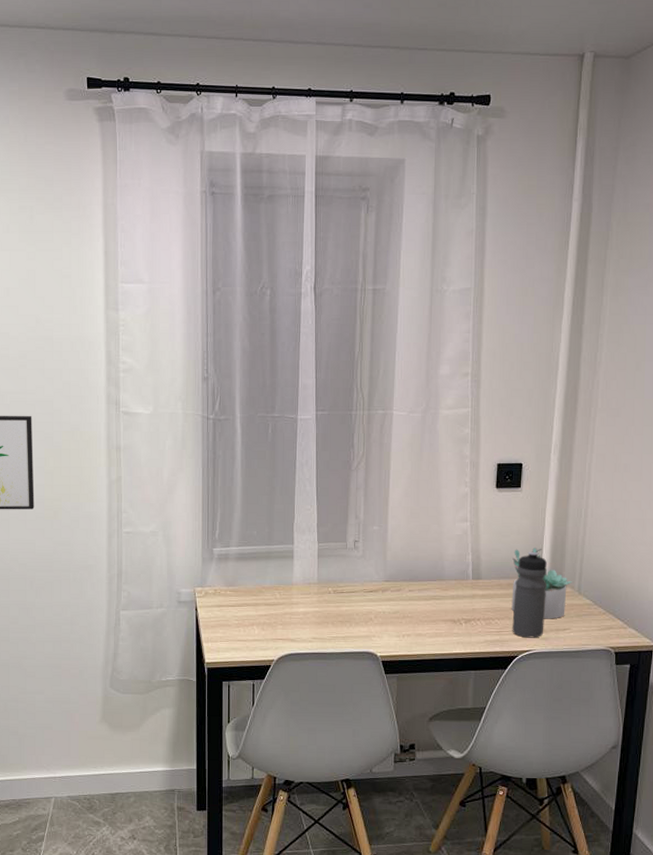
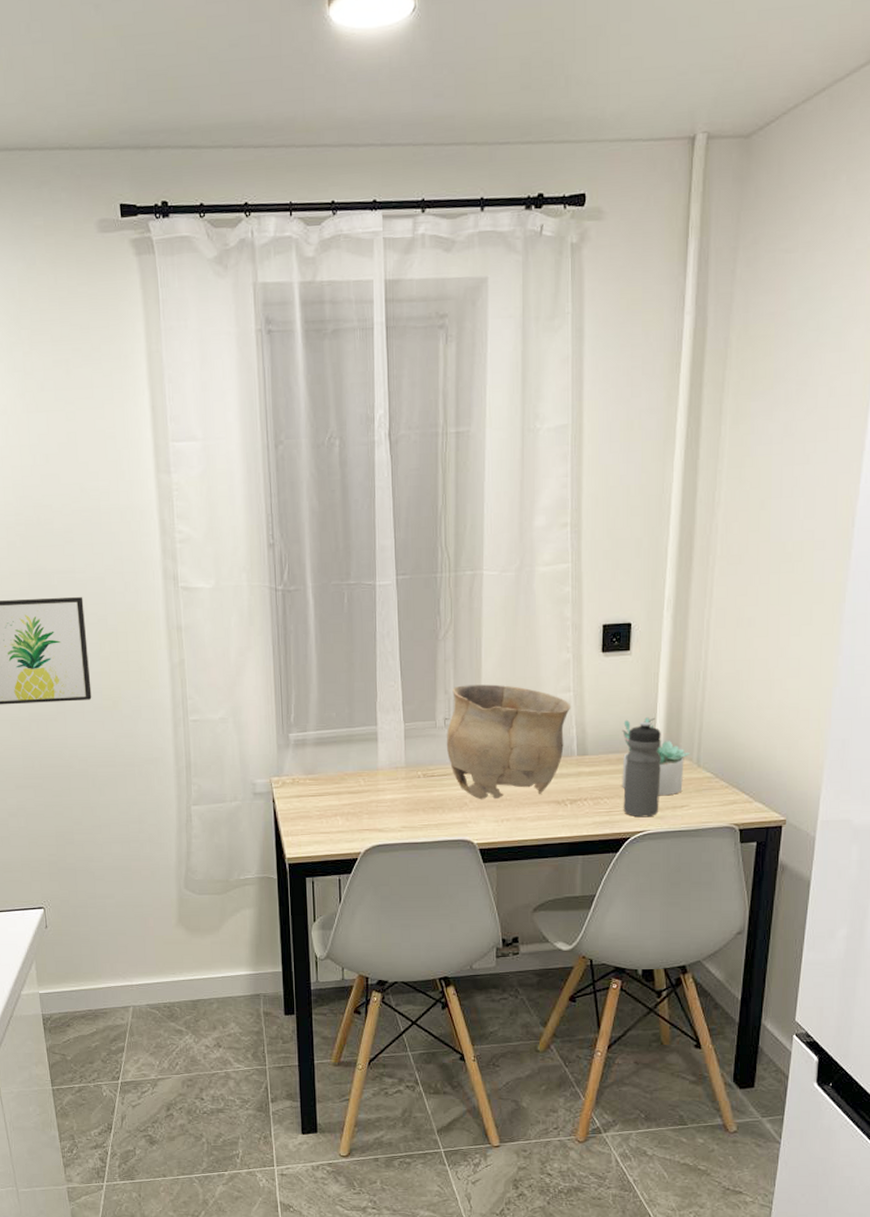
bowl: none [355,511,468,616] -> present [446,684,571,800]

